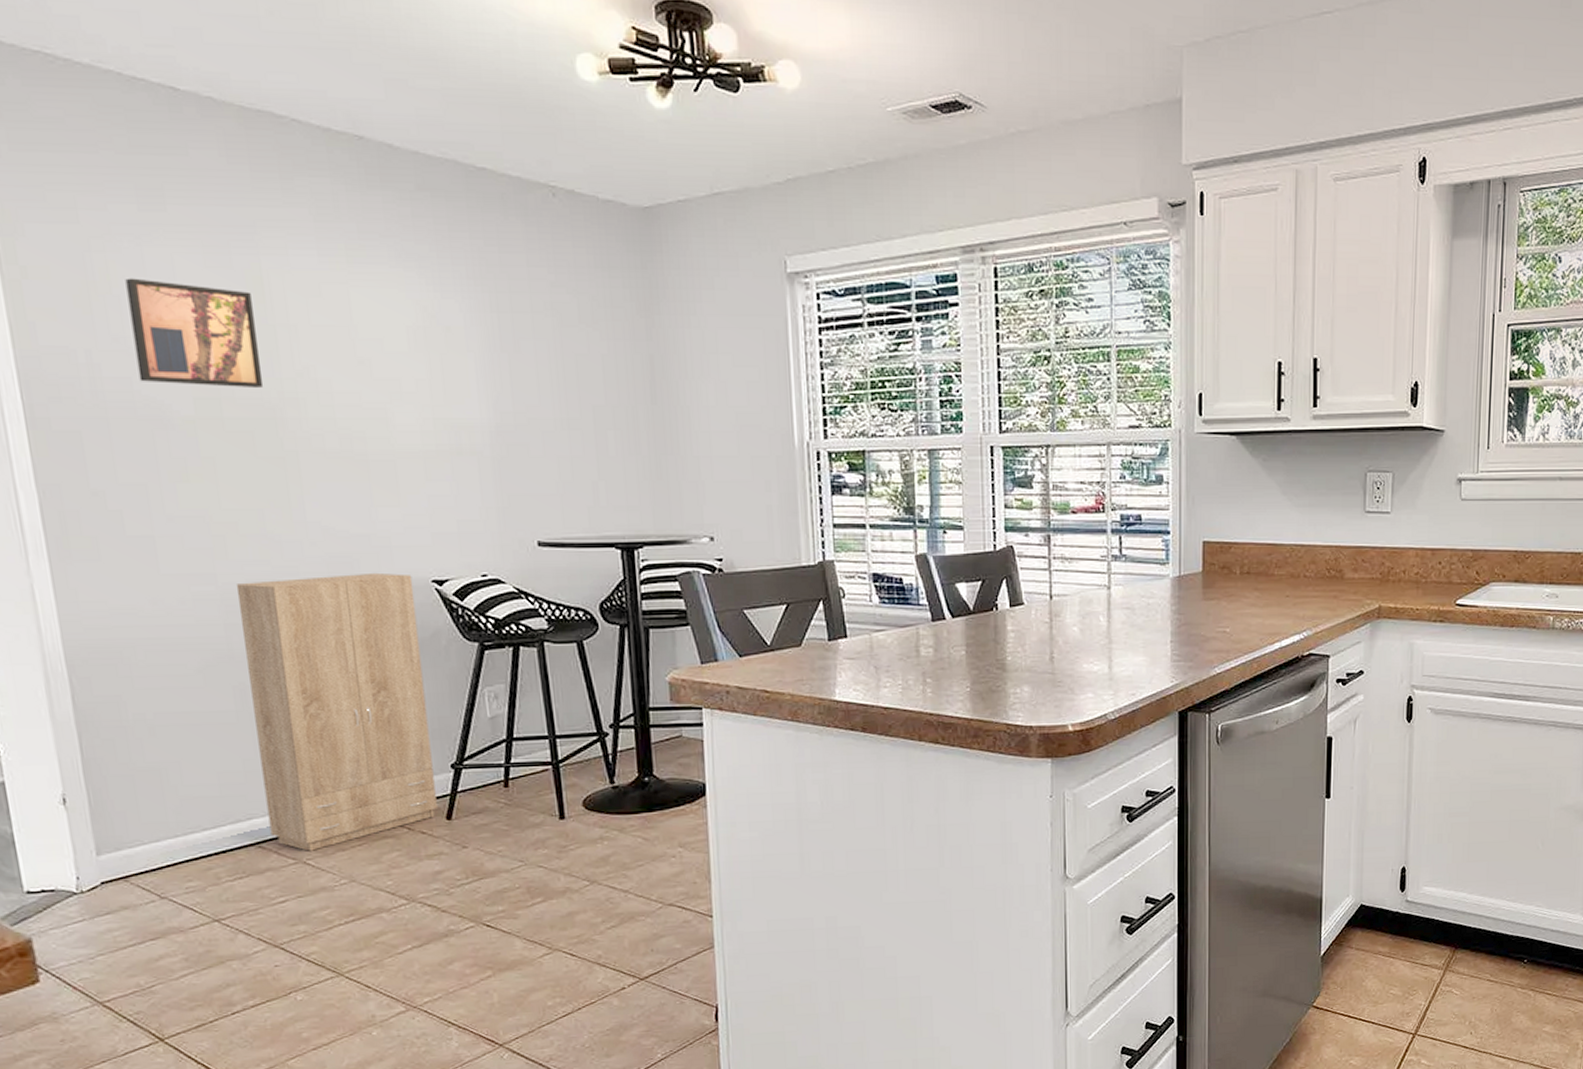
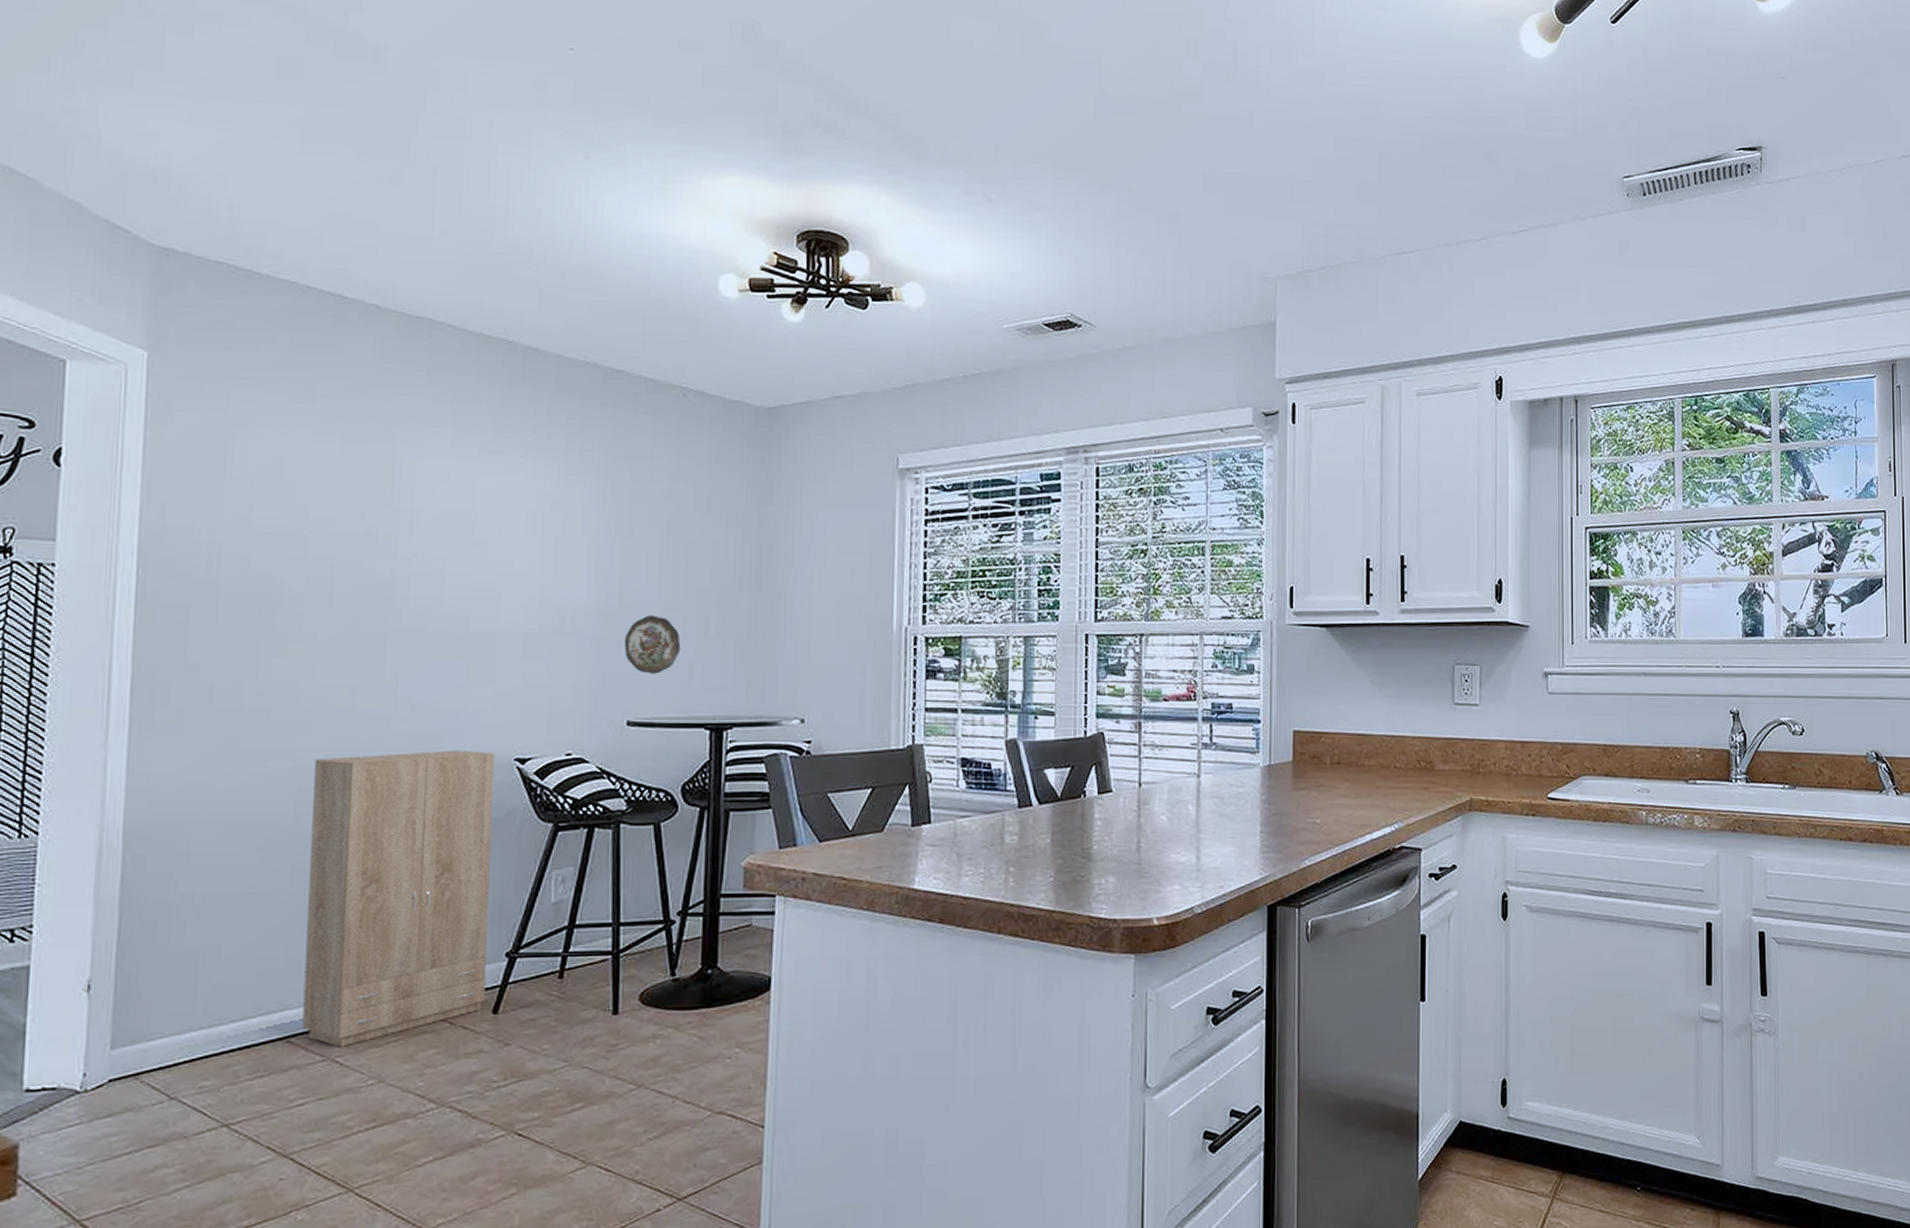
wall art: present [125,278,264,387] -> none [257,463,381,567]
decorative plate: none [524,434,583,494] -> present [624,615,681,674]

